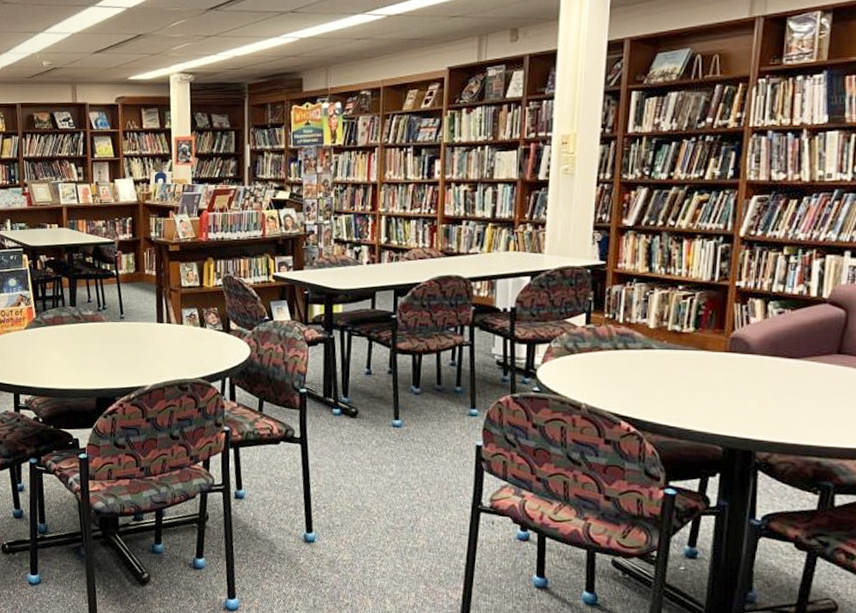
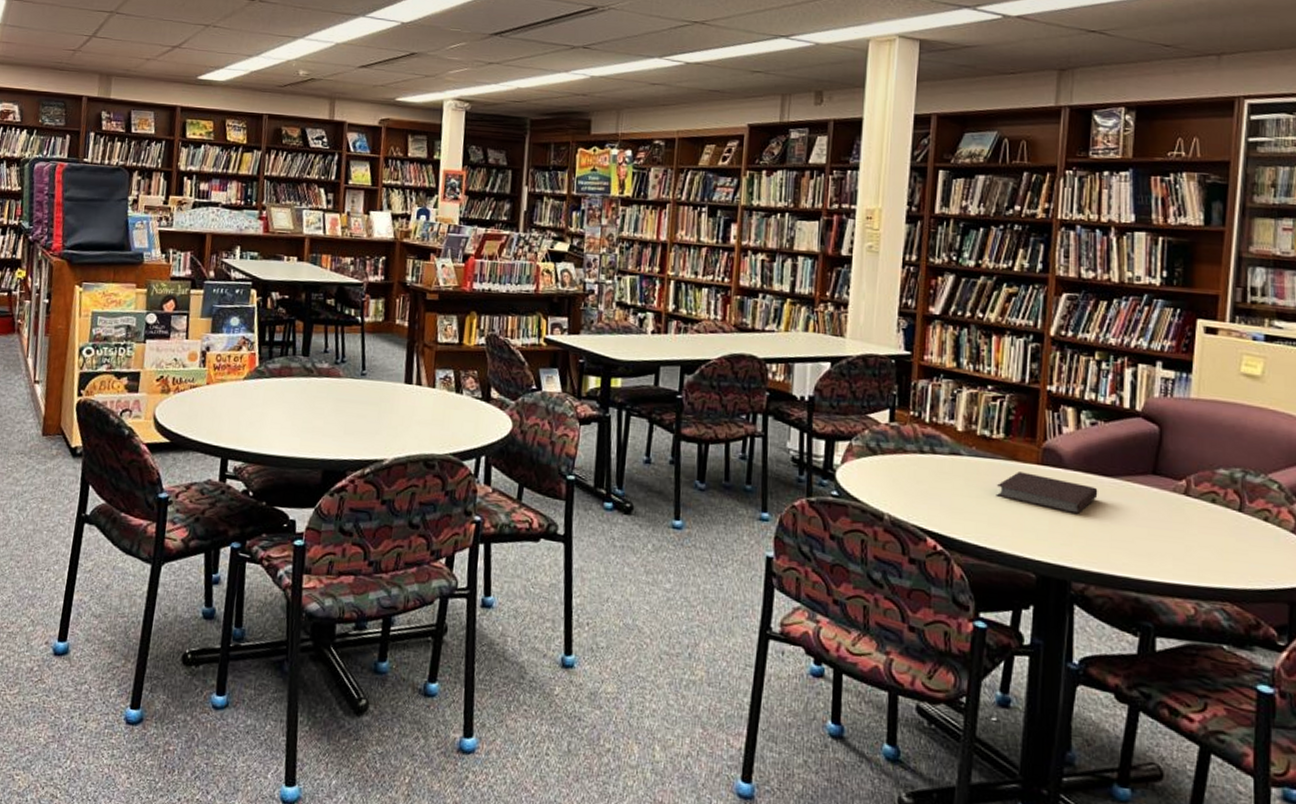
notebook: none [685,360,784,394] -> present [996,472,1098,515]

